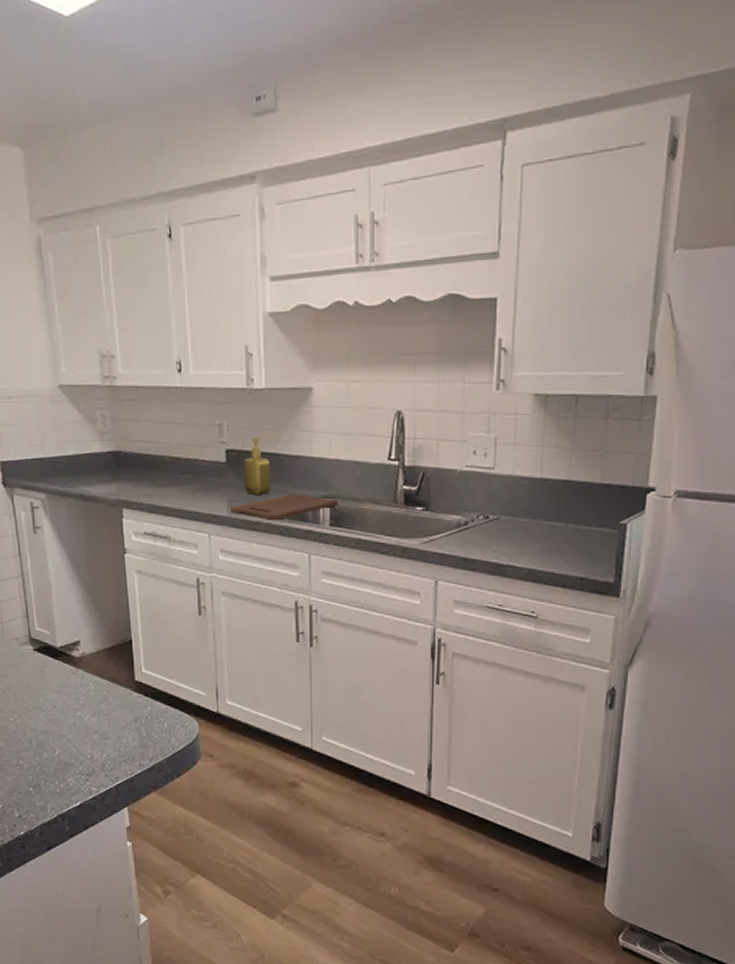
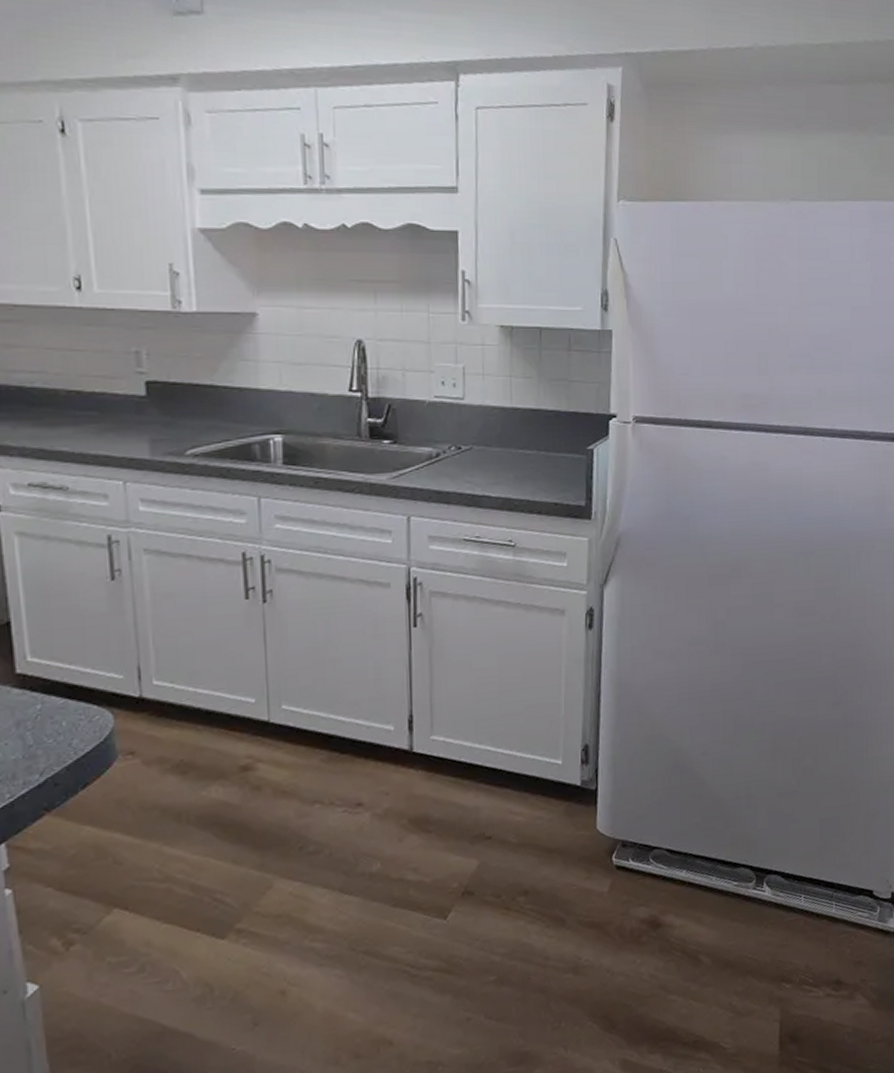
cutting board: present [230,494,338,520] -> none [153,430,292,461]
soap dispenser: present [243,437,271,496] -> none [170,367,208,434]

